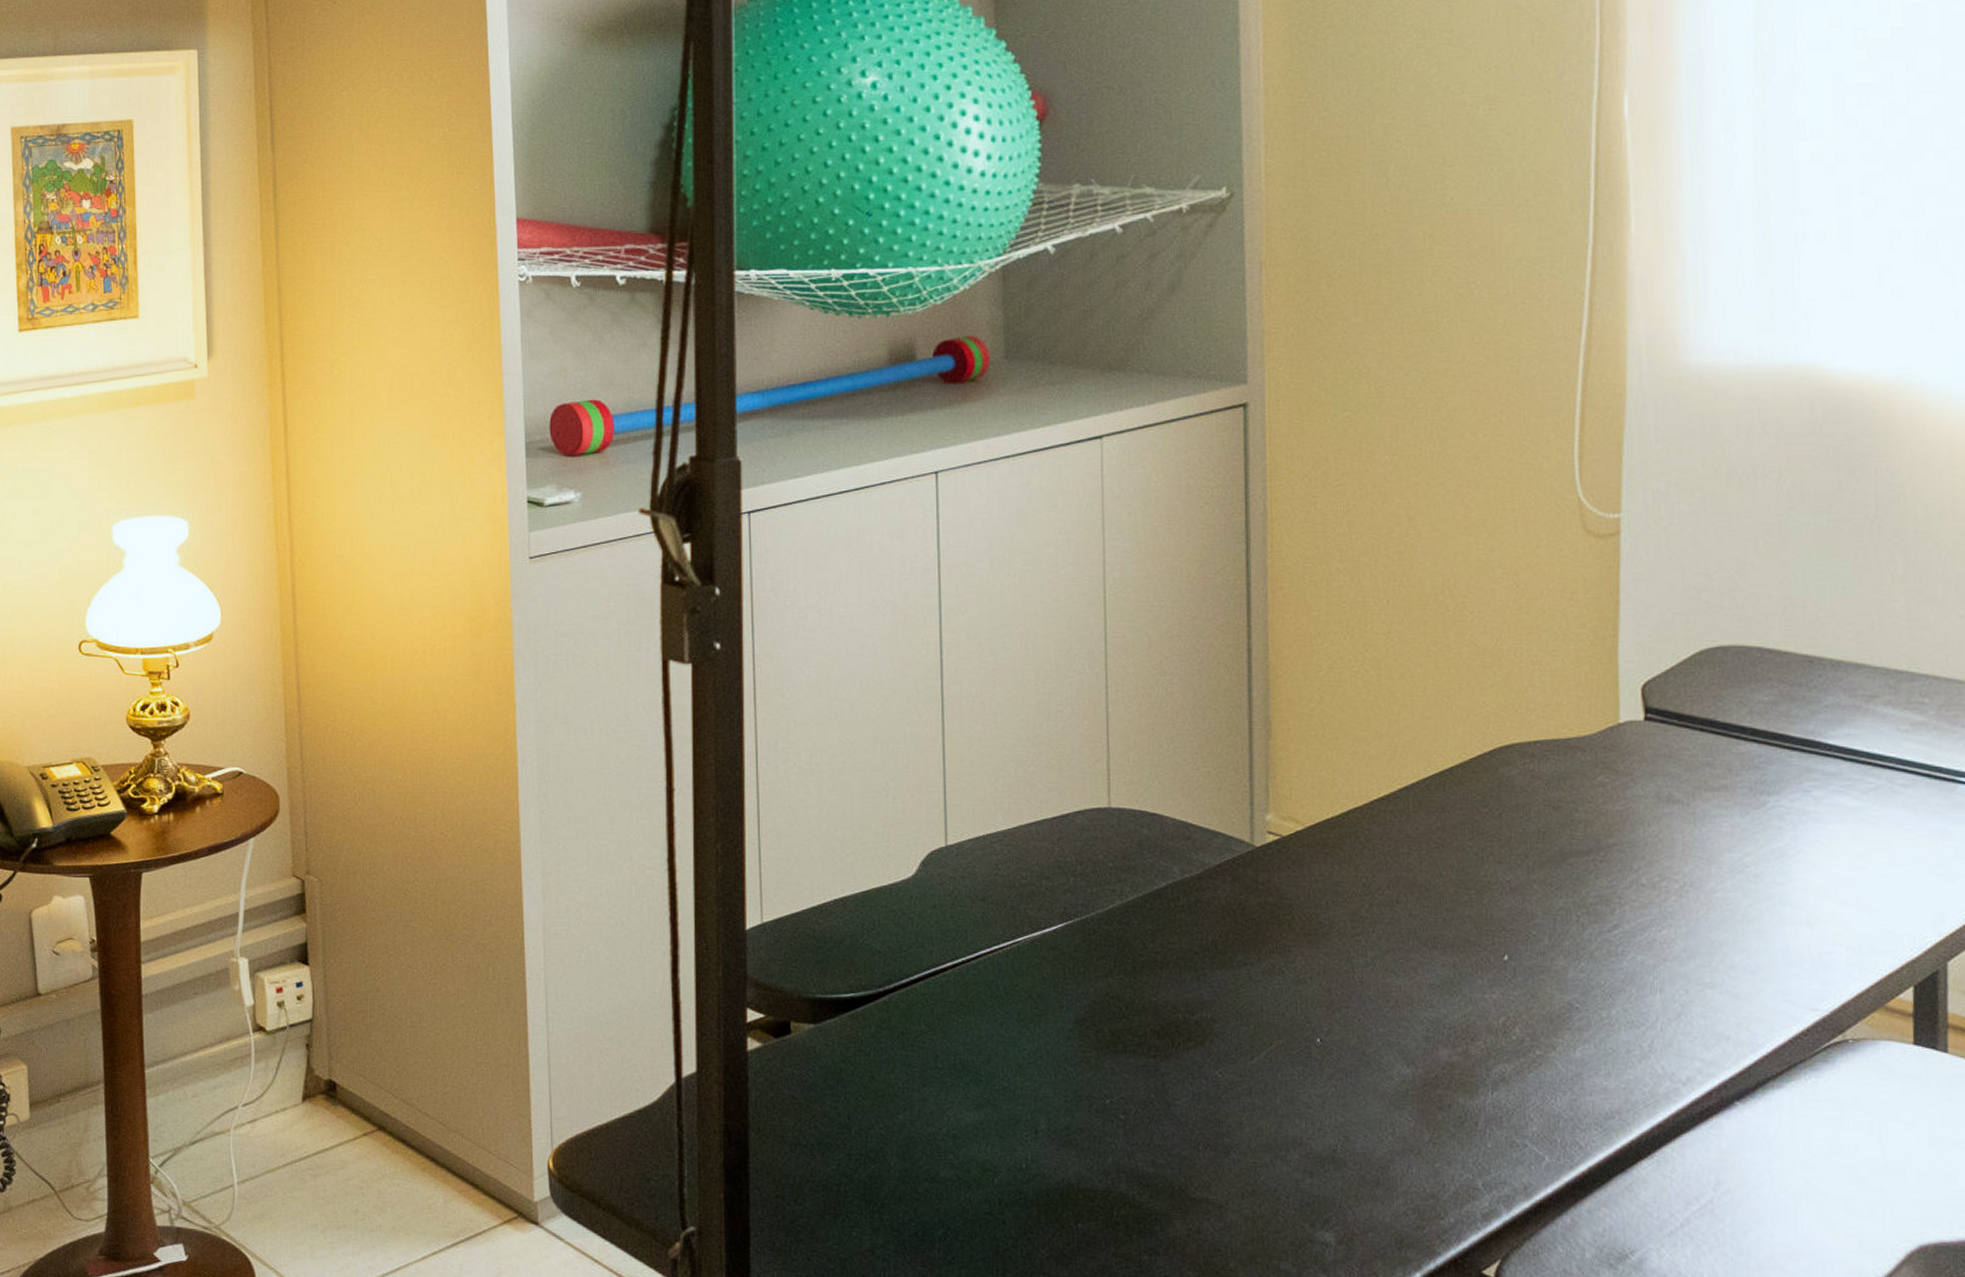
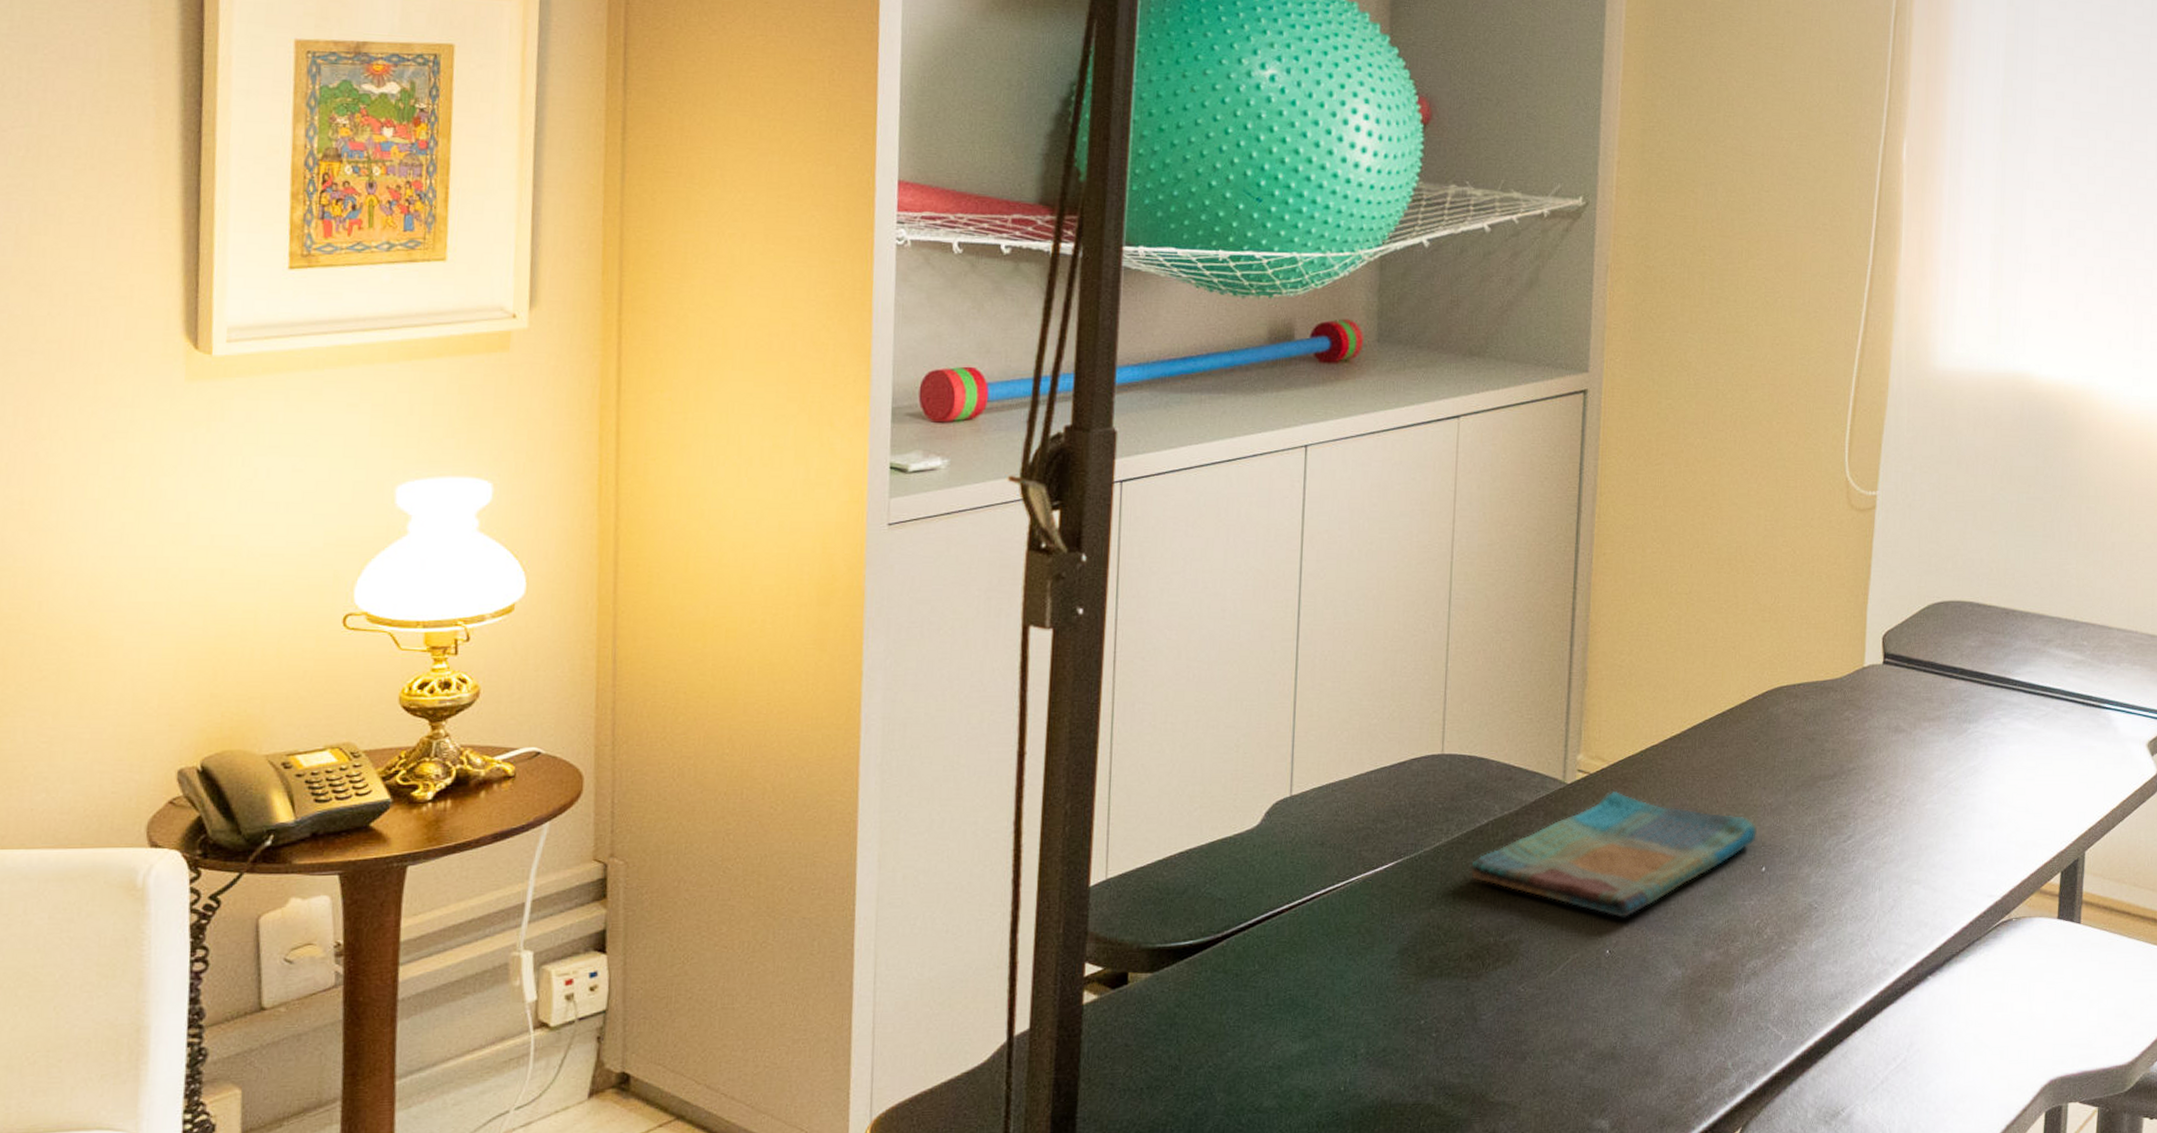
dish towel: none [1150,857,1495,1003] -> present [1470,790,1758,918]

